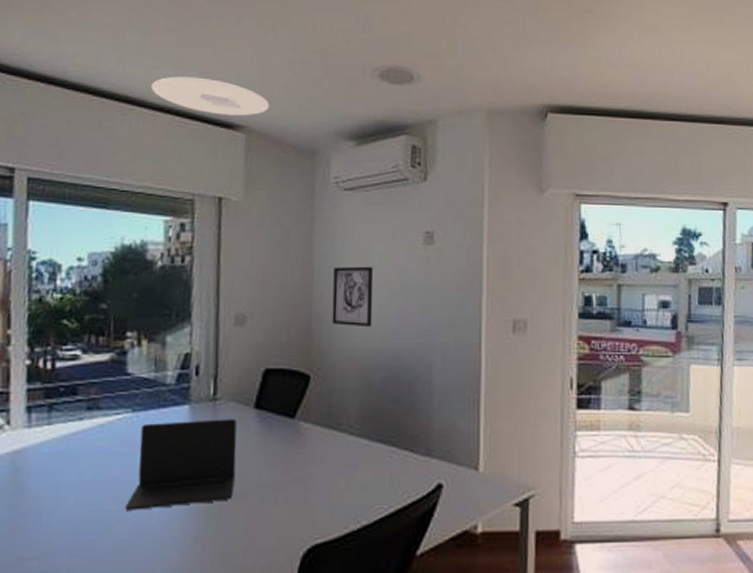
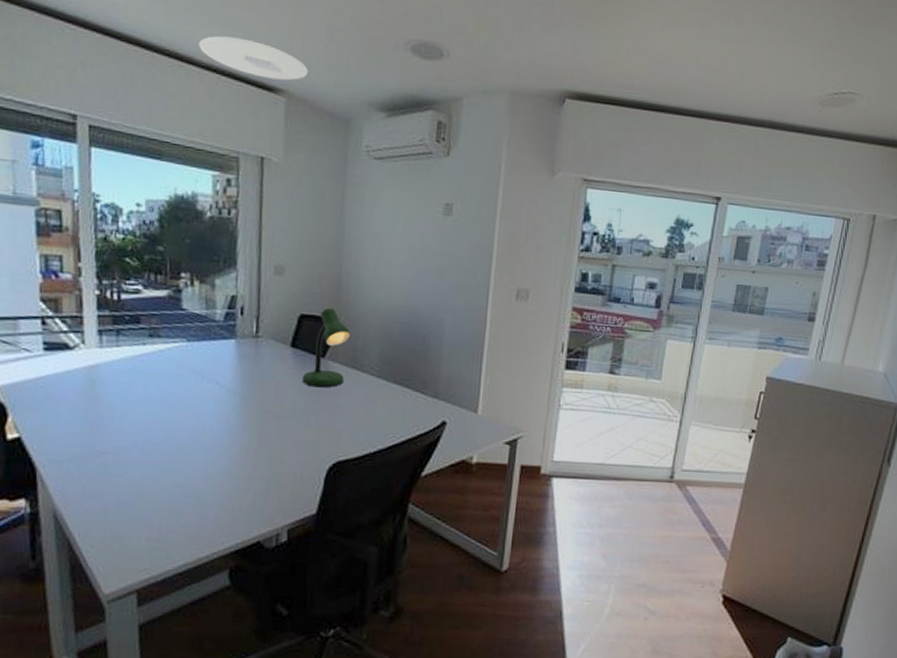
laptop: present [124,419,237,511] -> none [182,352,276,422]
desk lamp: none [269,358,325,455] -> present [303,307,351,388]
wall art: present [332,266,374,328] -> none [359,230,397,286]

